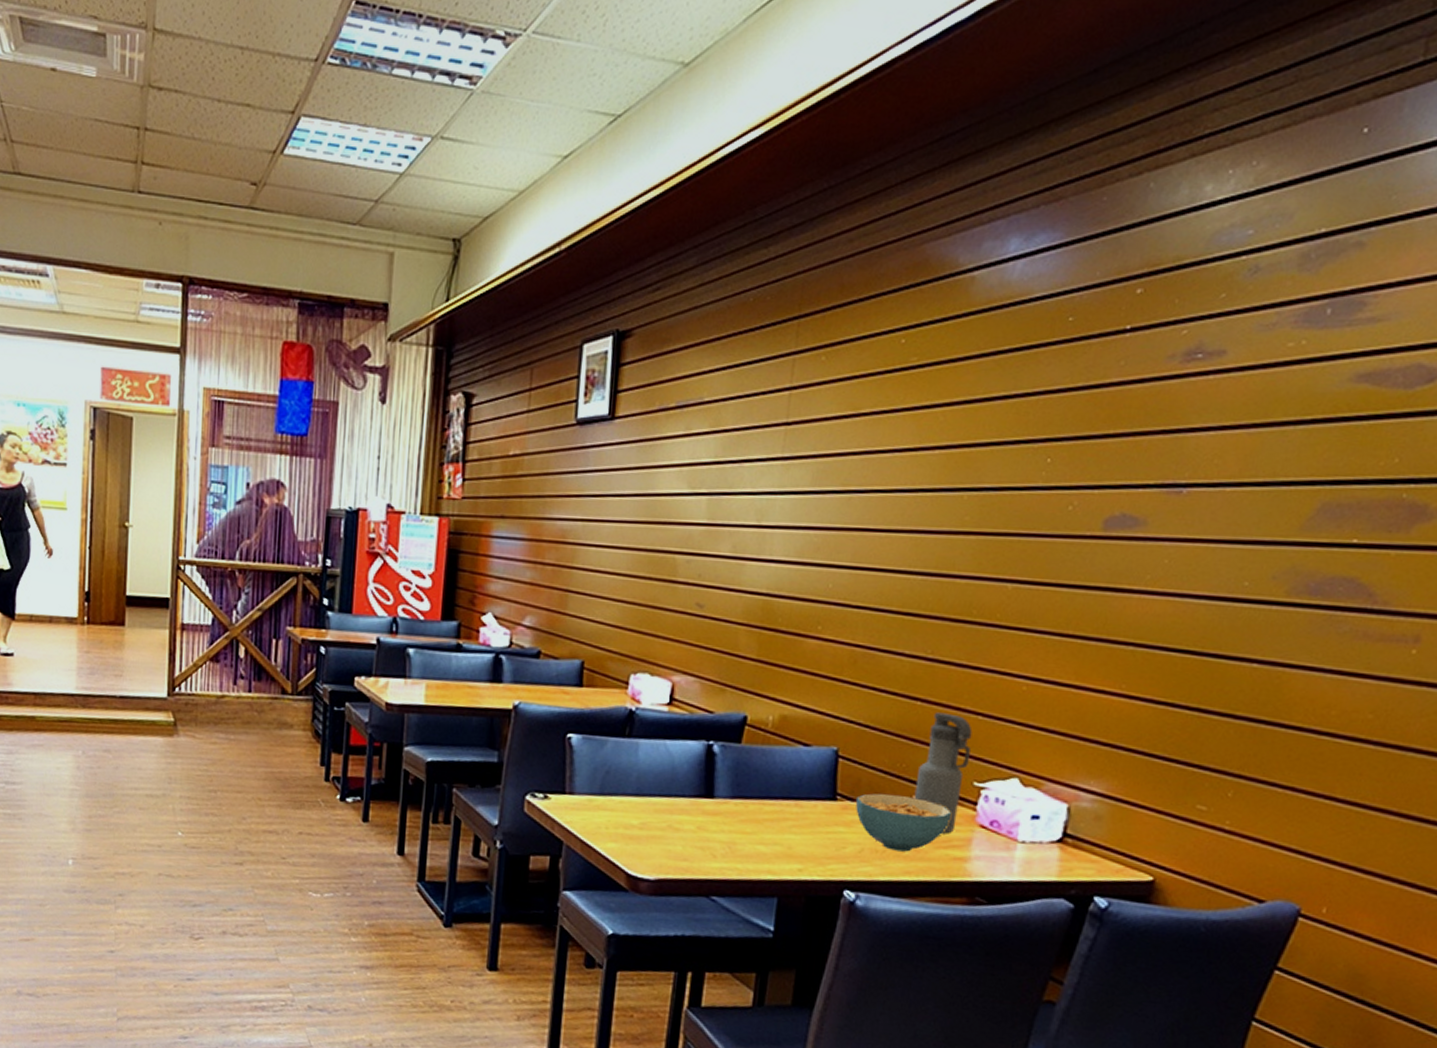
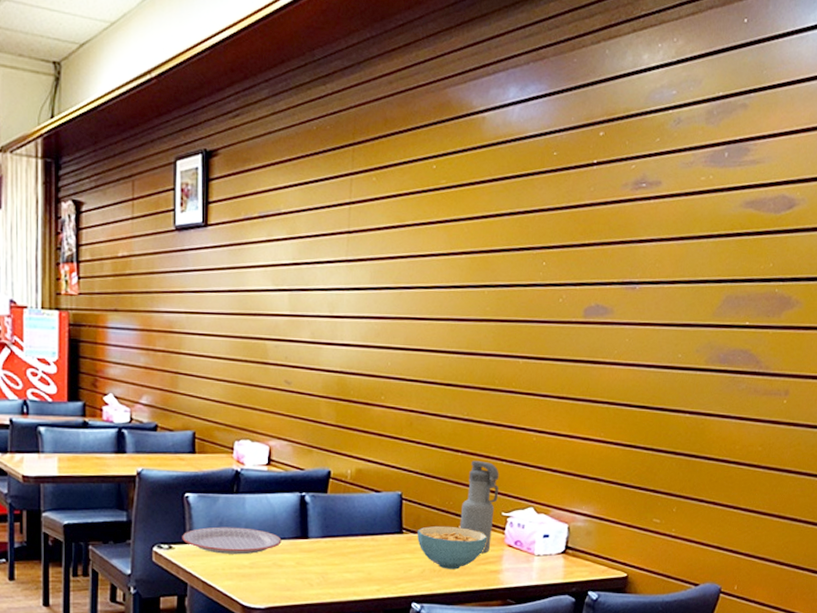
plate: none [560,776,681,812] -> present [182,526,282,555]

